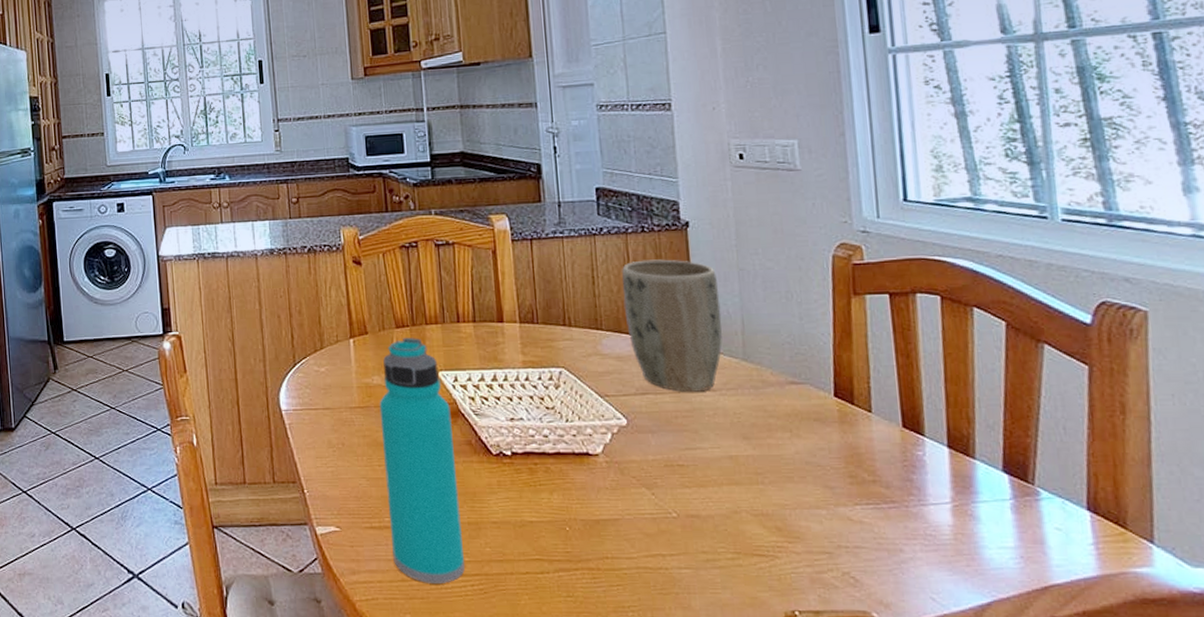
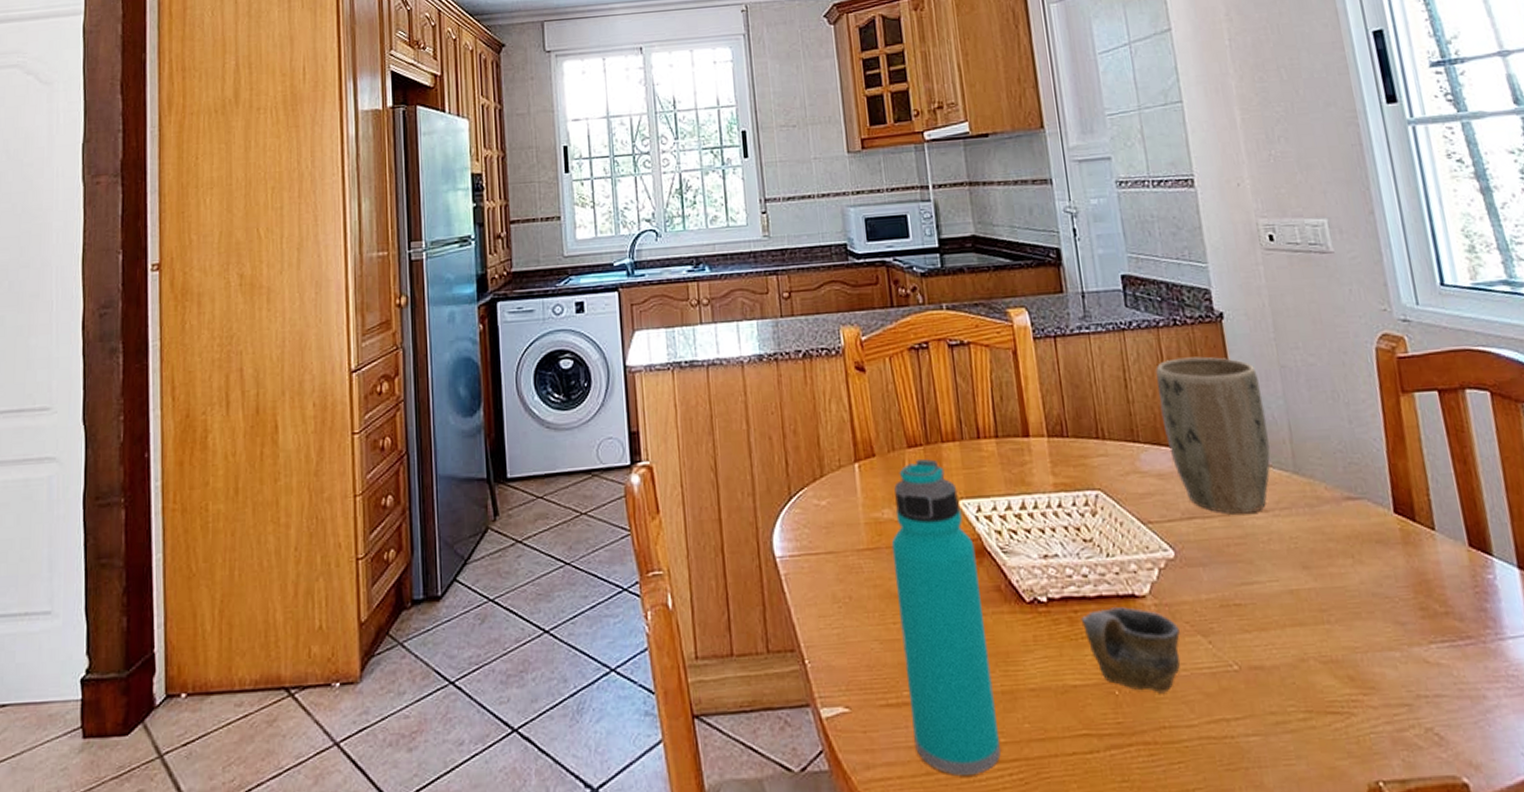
cup: none [540,462,627,531] -> present [1080,607,1181,694]

